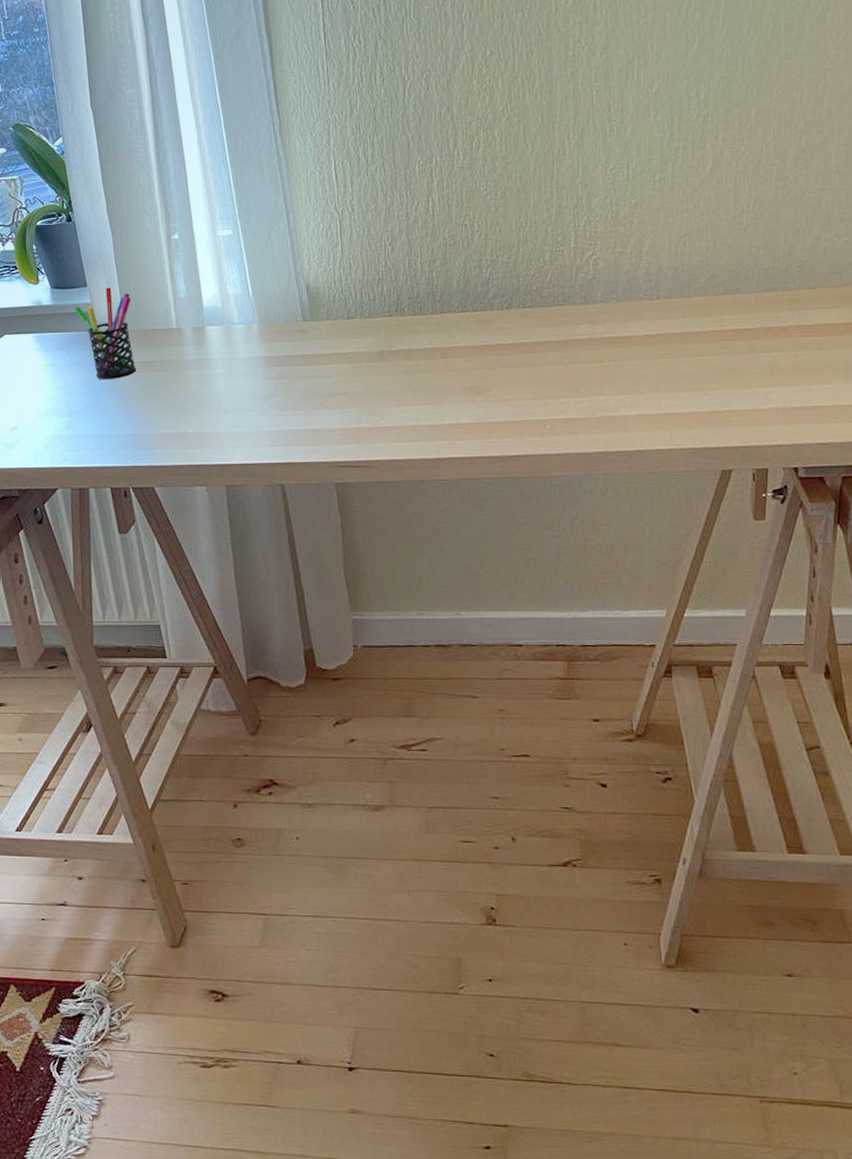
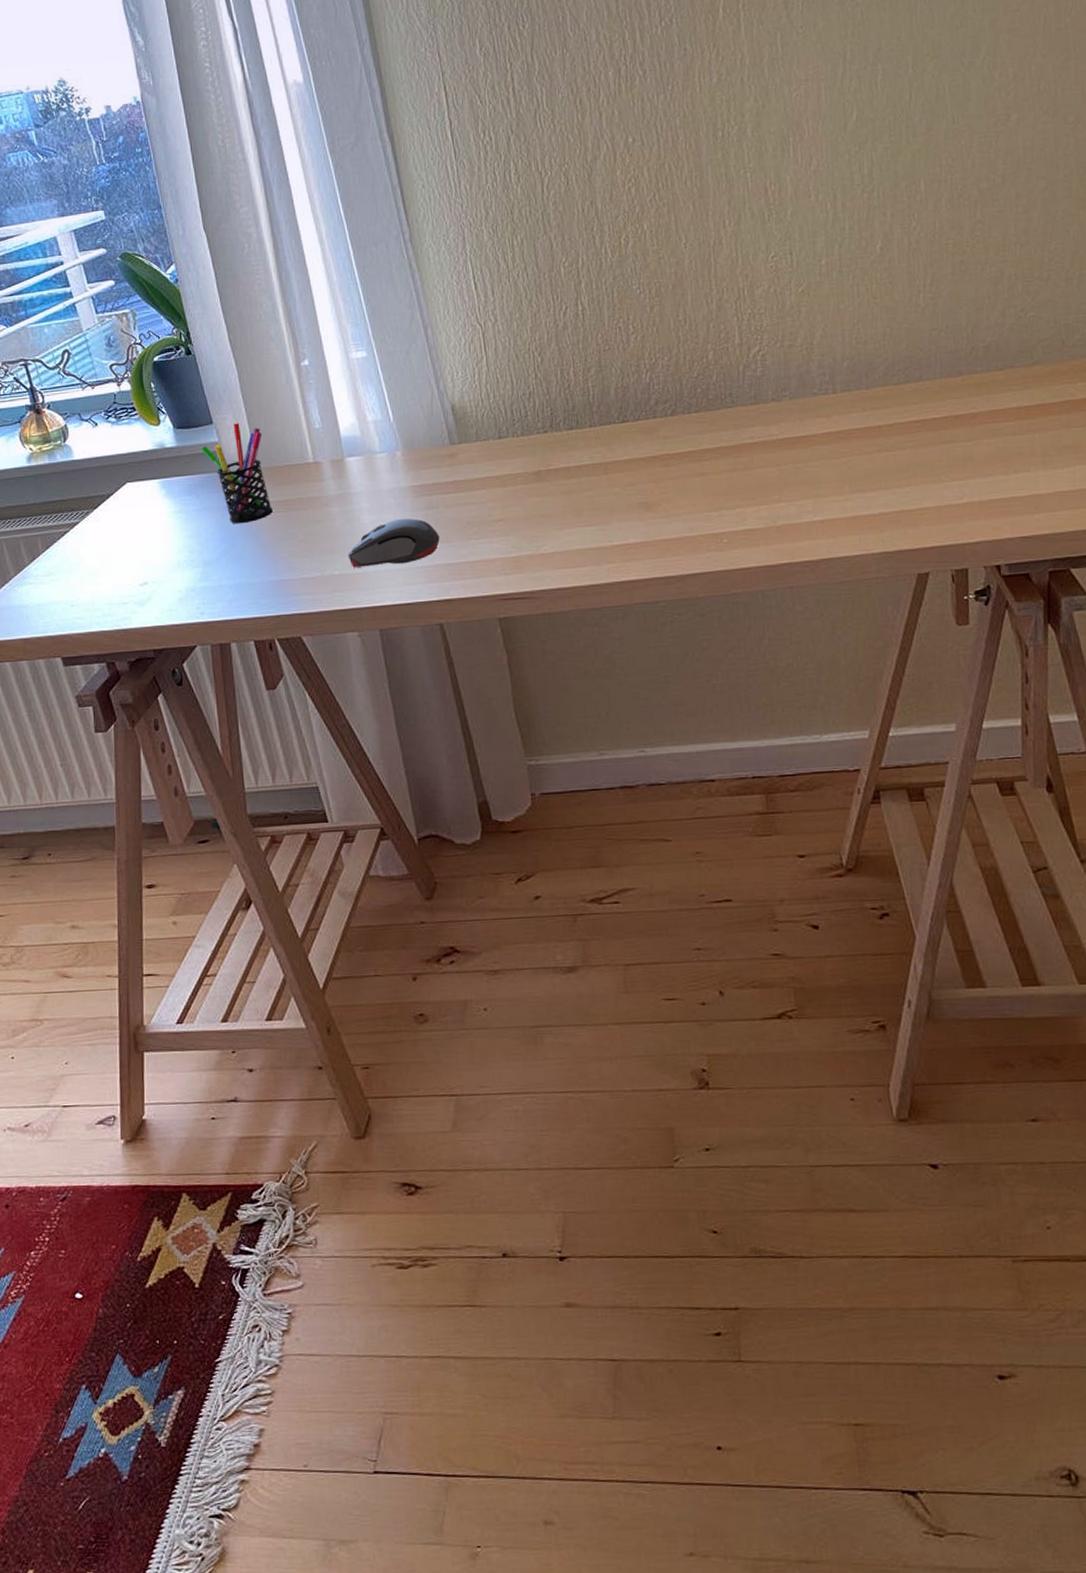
computer mouse: none [202,385,287,428] -> present [348,518,440,568]

